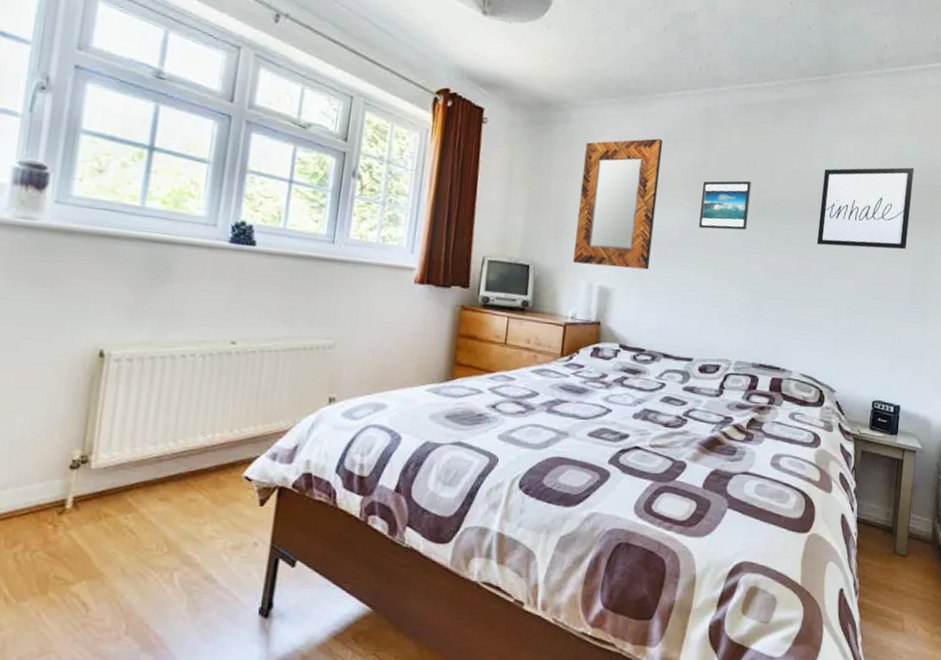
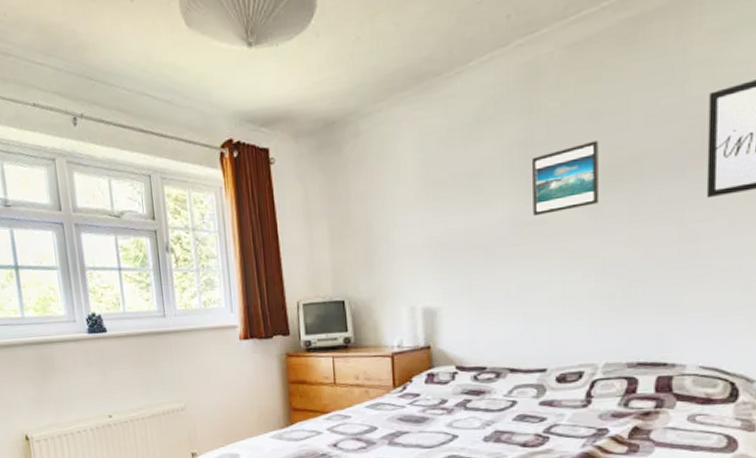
home mirror: present [573,138,663,270] -> none [382,121,477,289]

